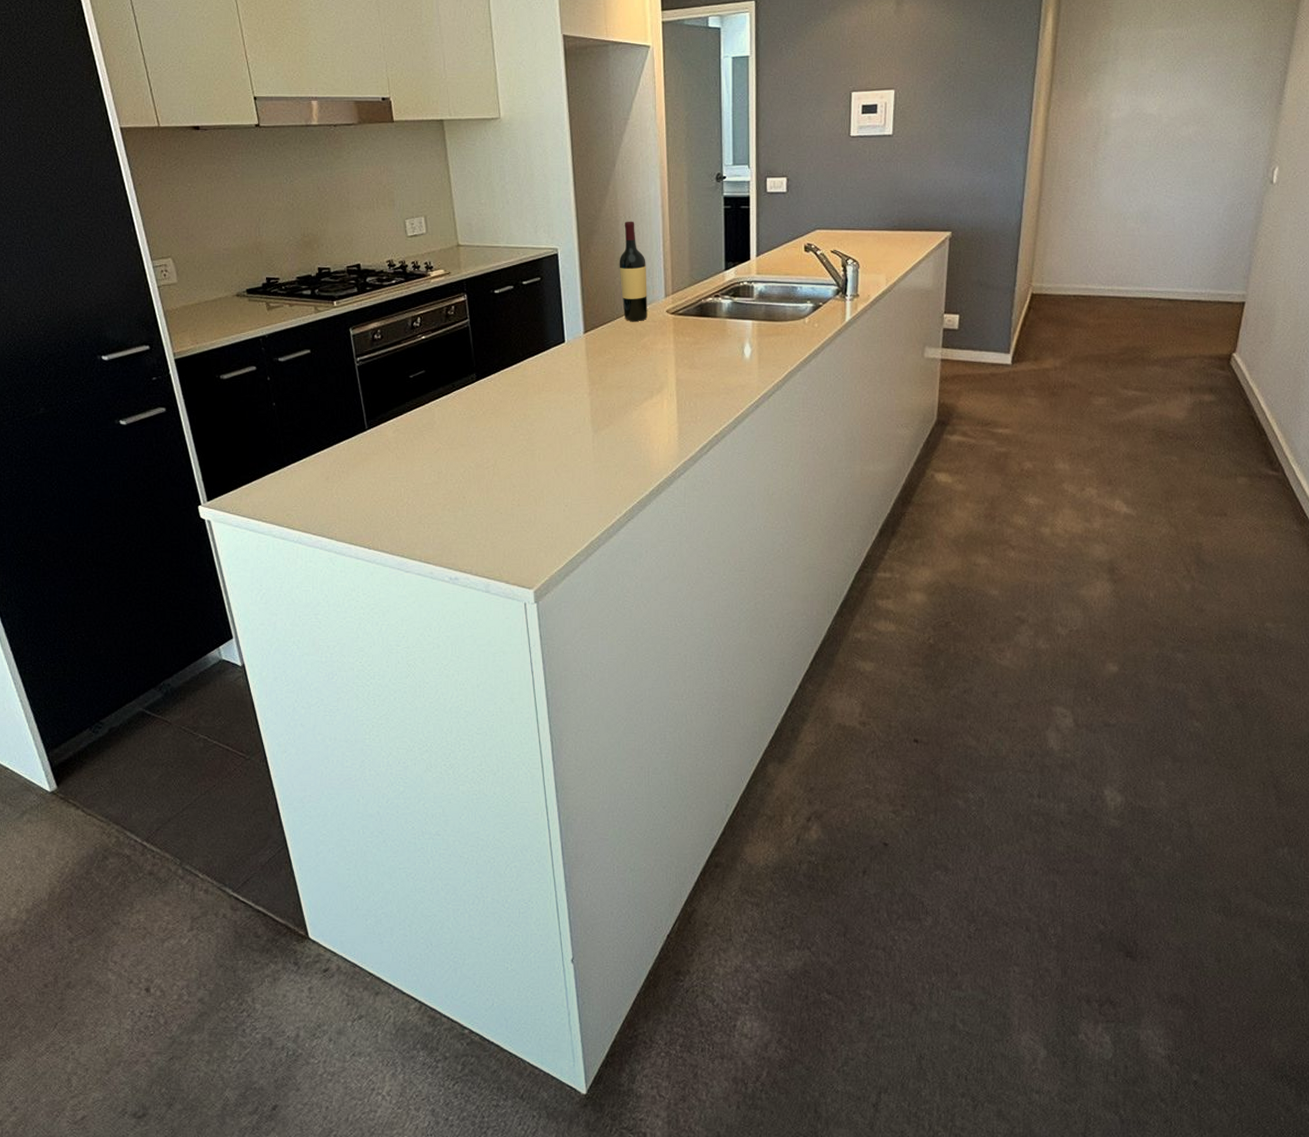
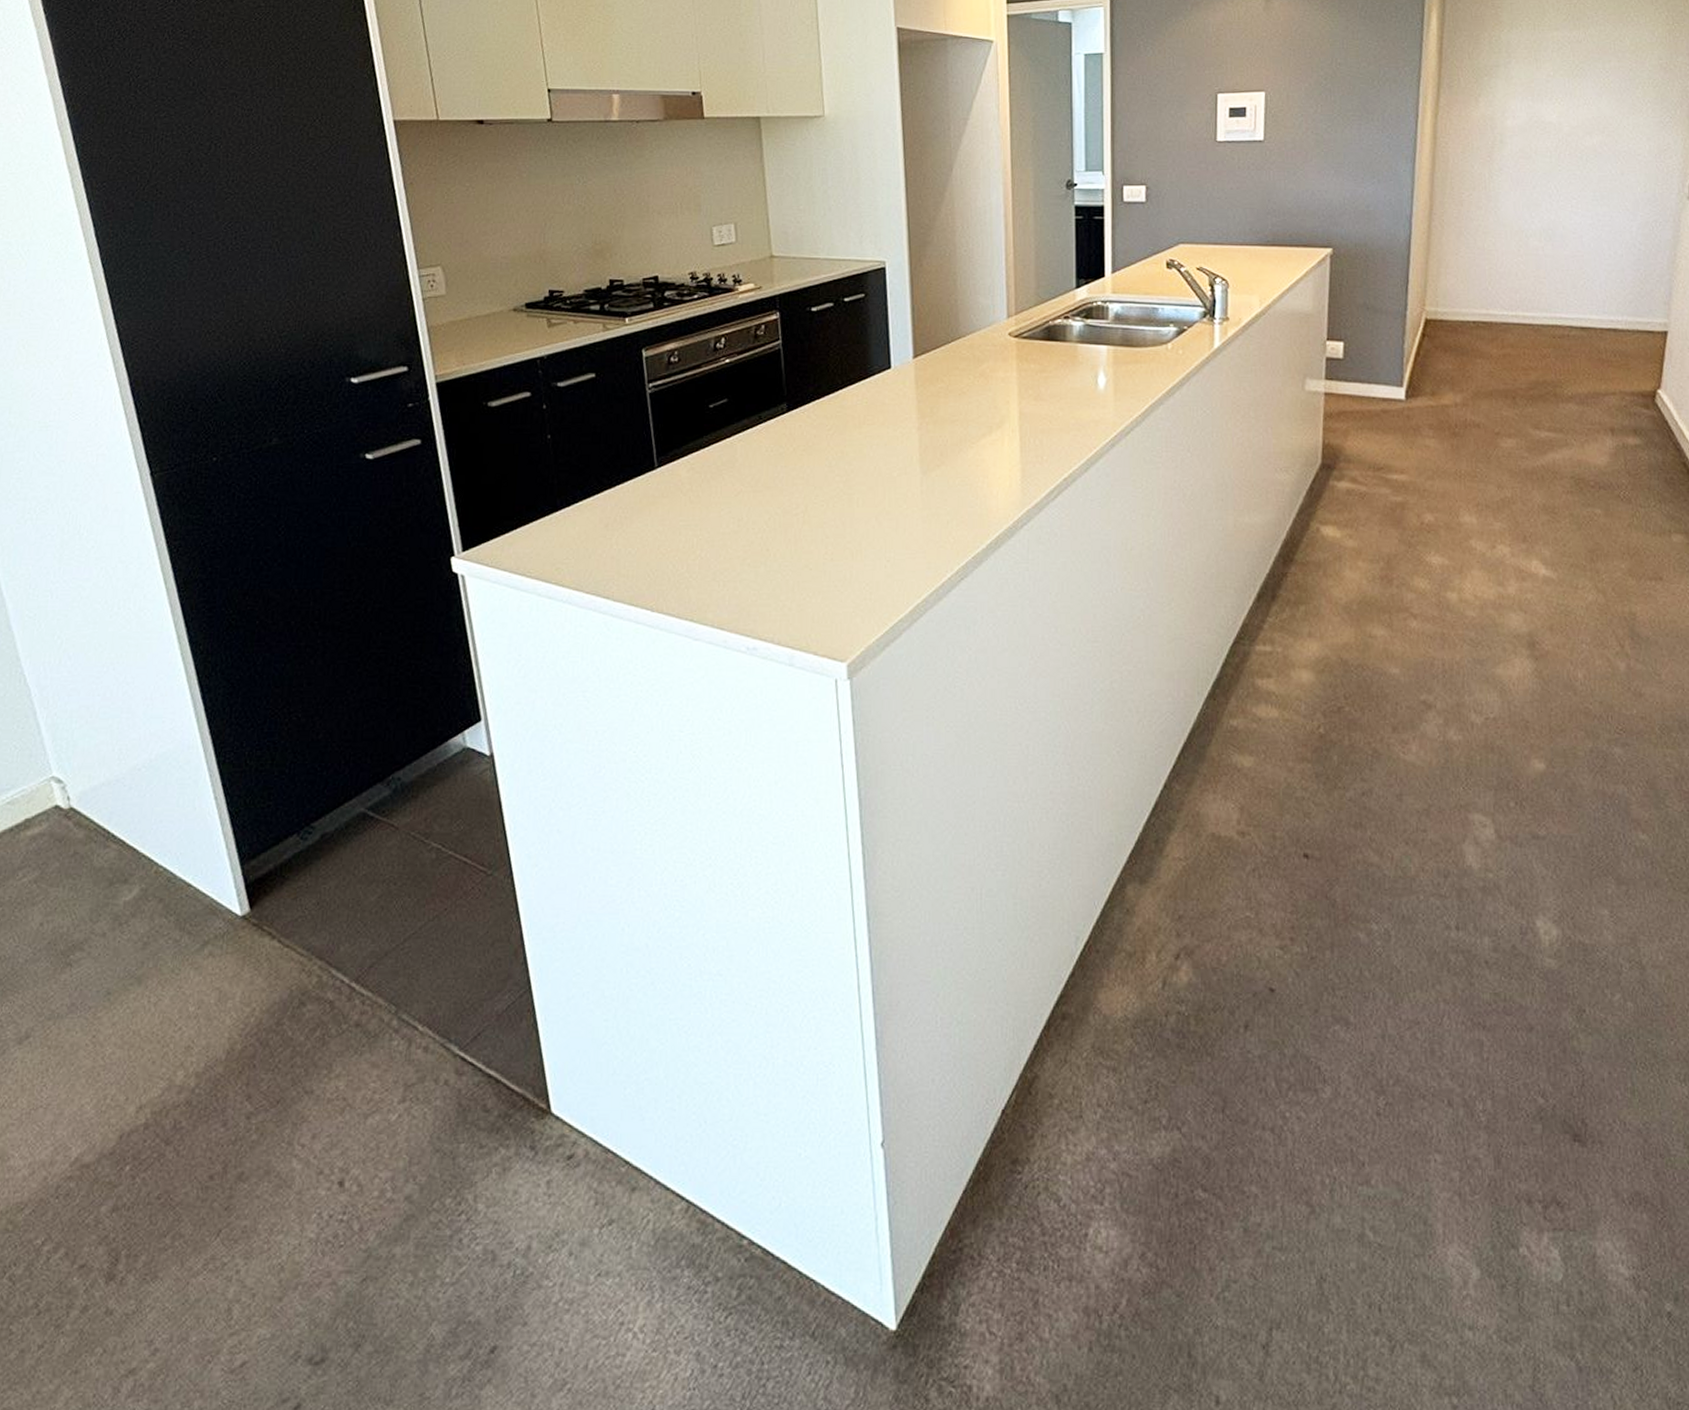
wine bottle: present [619,221,647,321] -> none [955,231,987,345]

